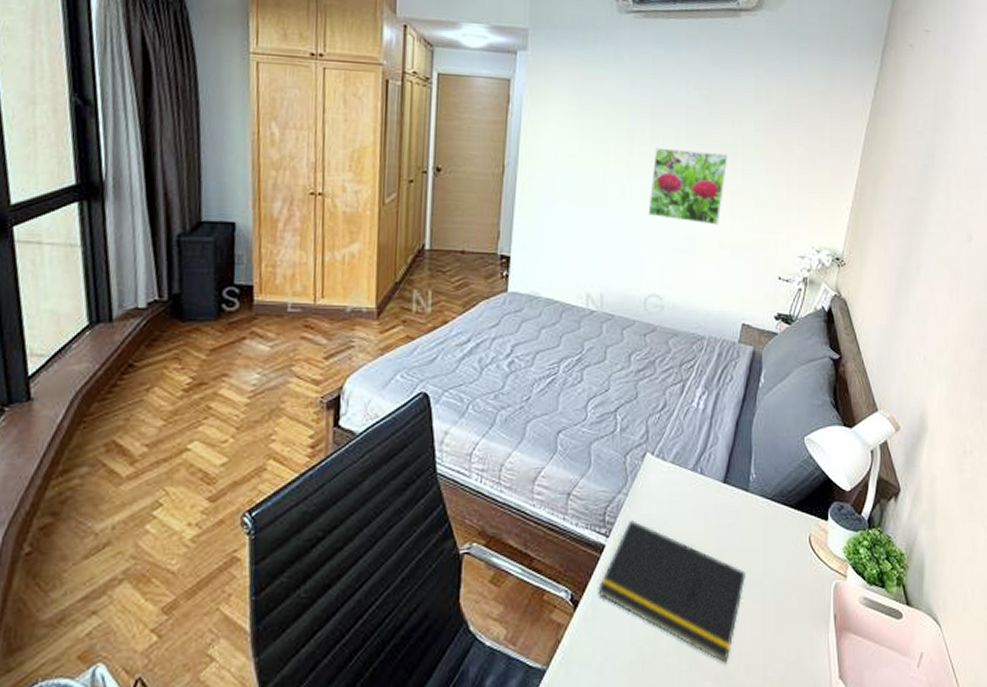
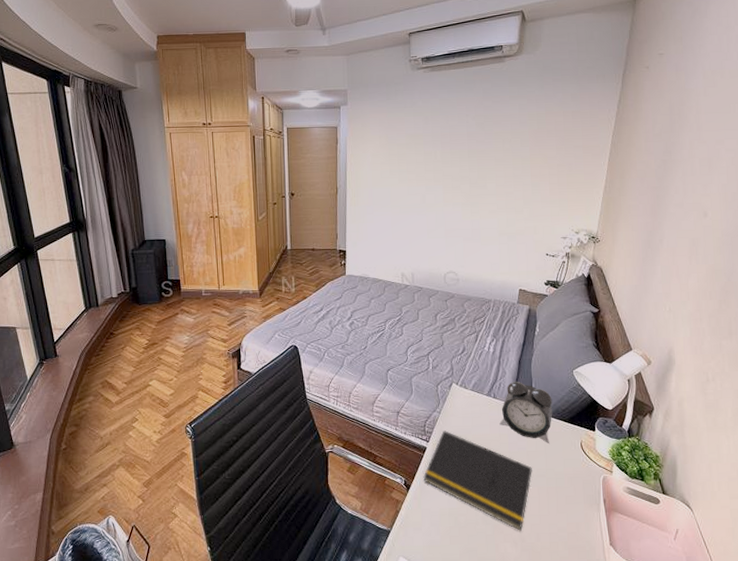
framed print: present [648,148,728,225] -> none [443,165,502,219]
alarm clock: none [706,450,776,538] -> present [499,381,553,443]

